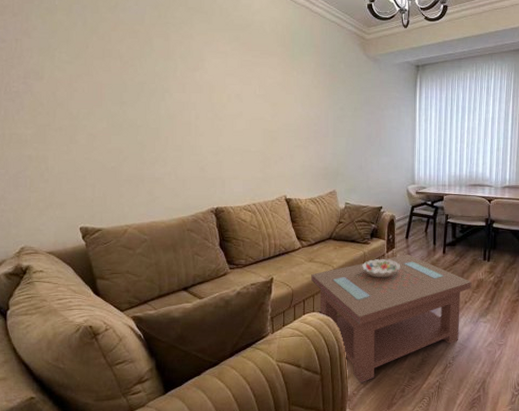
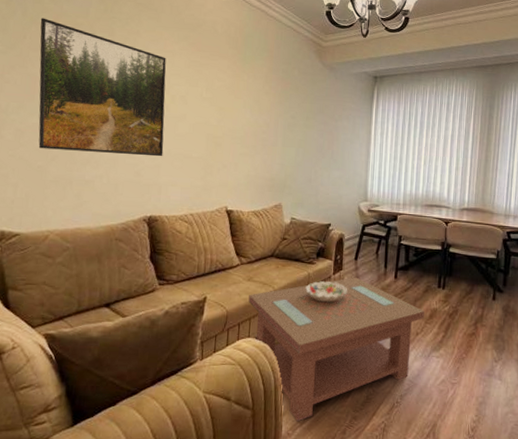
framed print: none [100,27,224,153] -> present [38,18,166,157]

